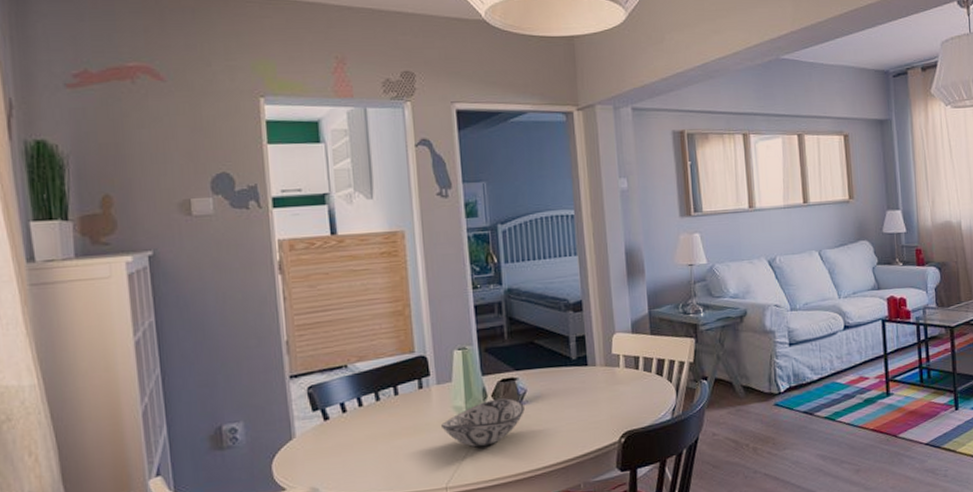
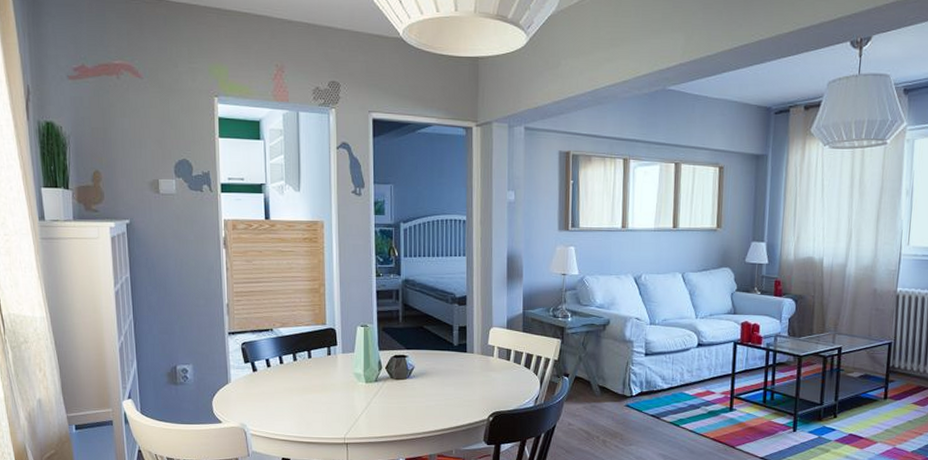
decorative bowl: present [440,398,525,448] -> none [343,371,411,409]

